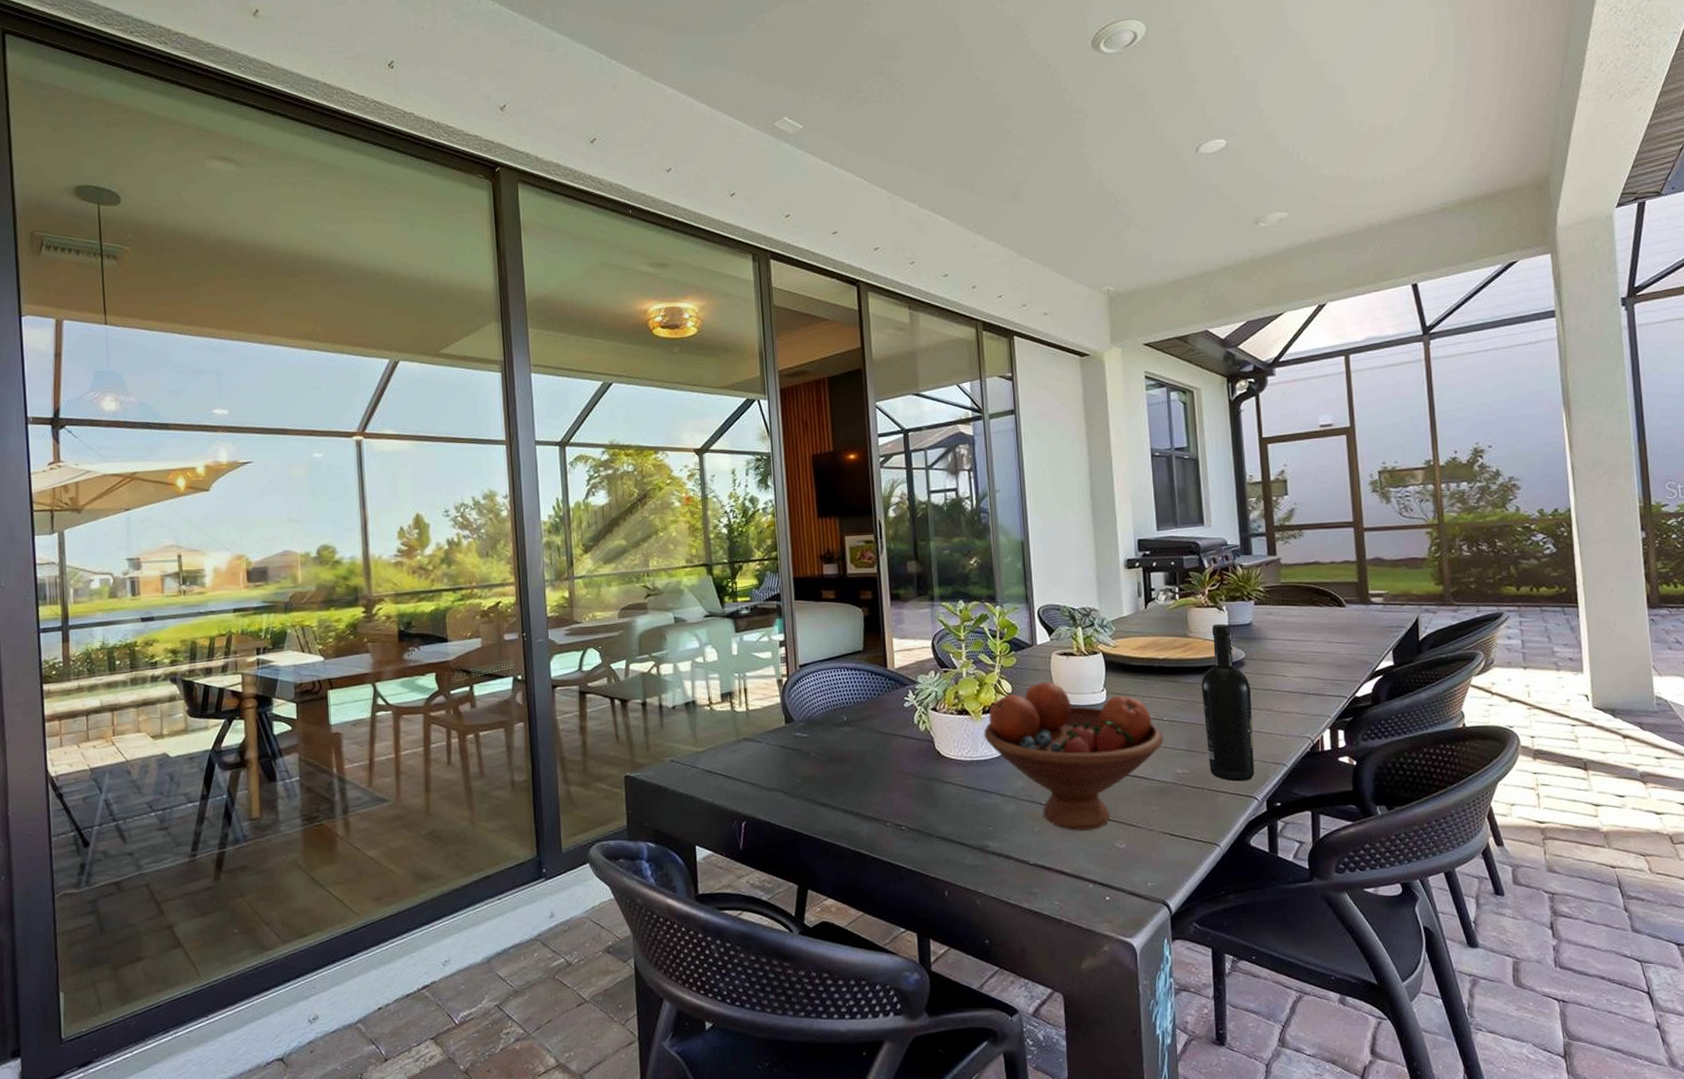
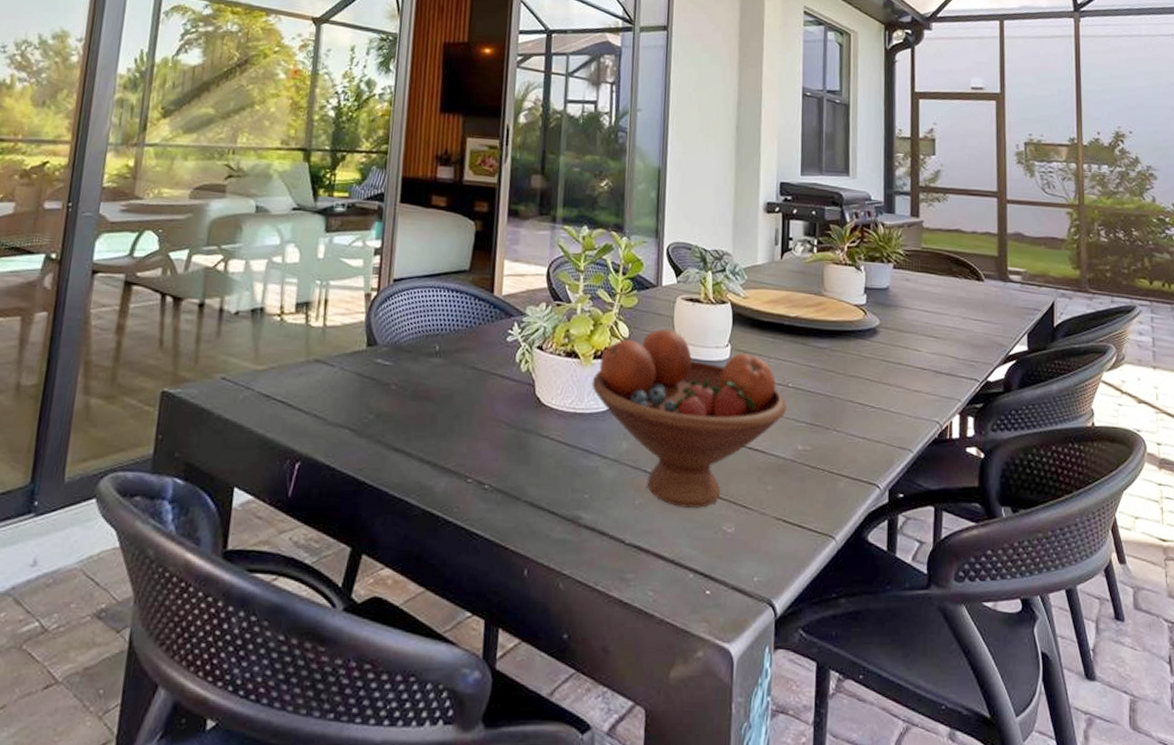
wine bottle: present [1201,623,1255,782] -> none [831,284,882,466]

